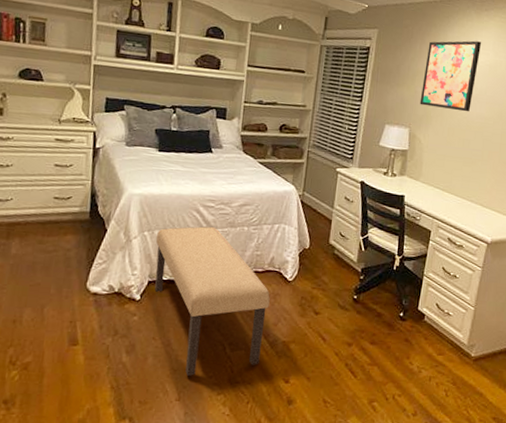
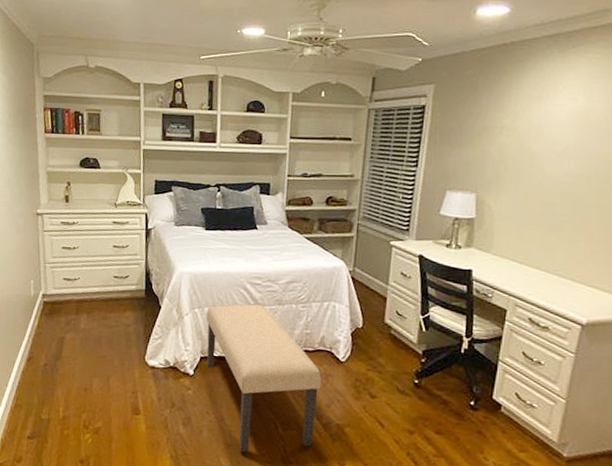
wall art: present [419,40,481,112] -> none [488,85,567,171]

